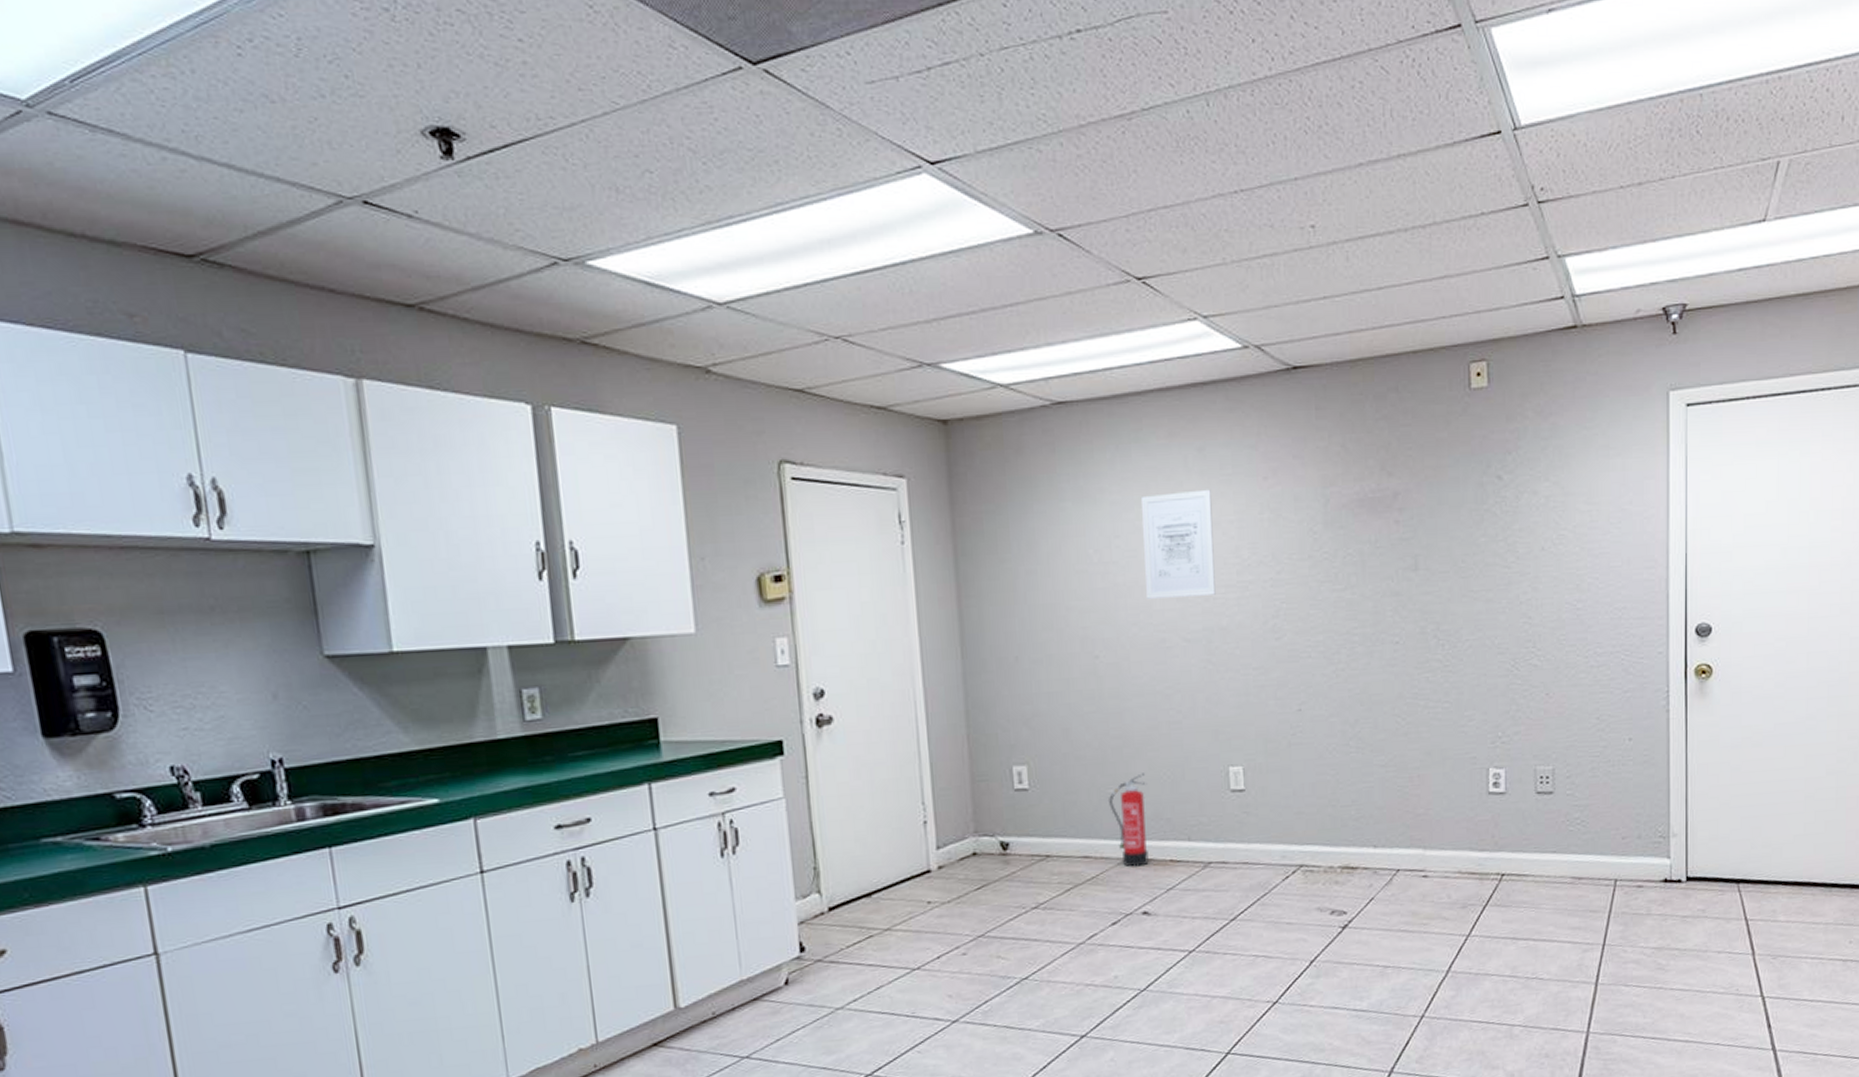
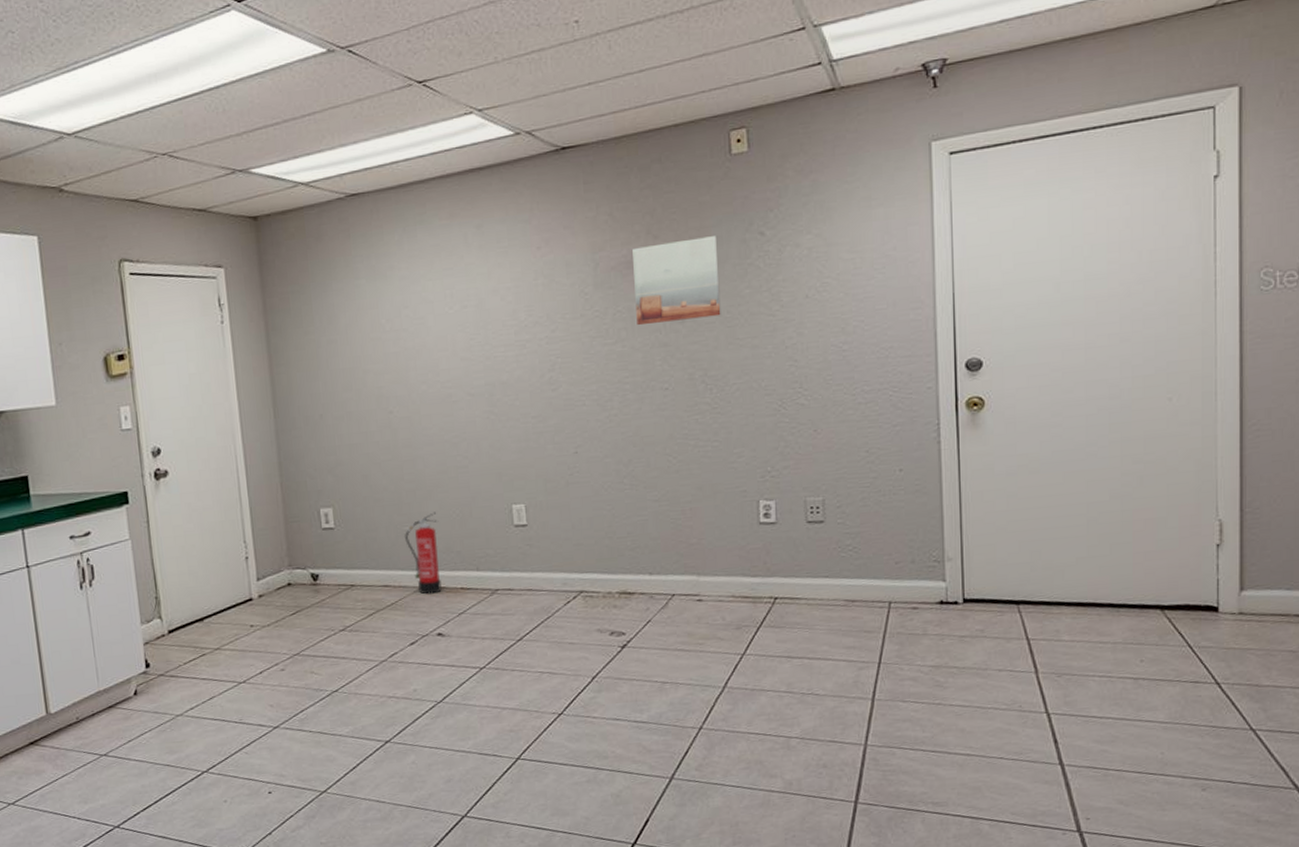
wall art: present [1140,489,1216,599] -> none [426,261,496,360]
wall art: none [1365,477,1456,572] -> present [632,236,721,326]

